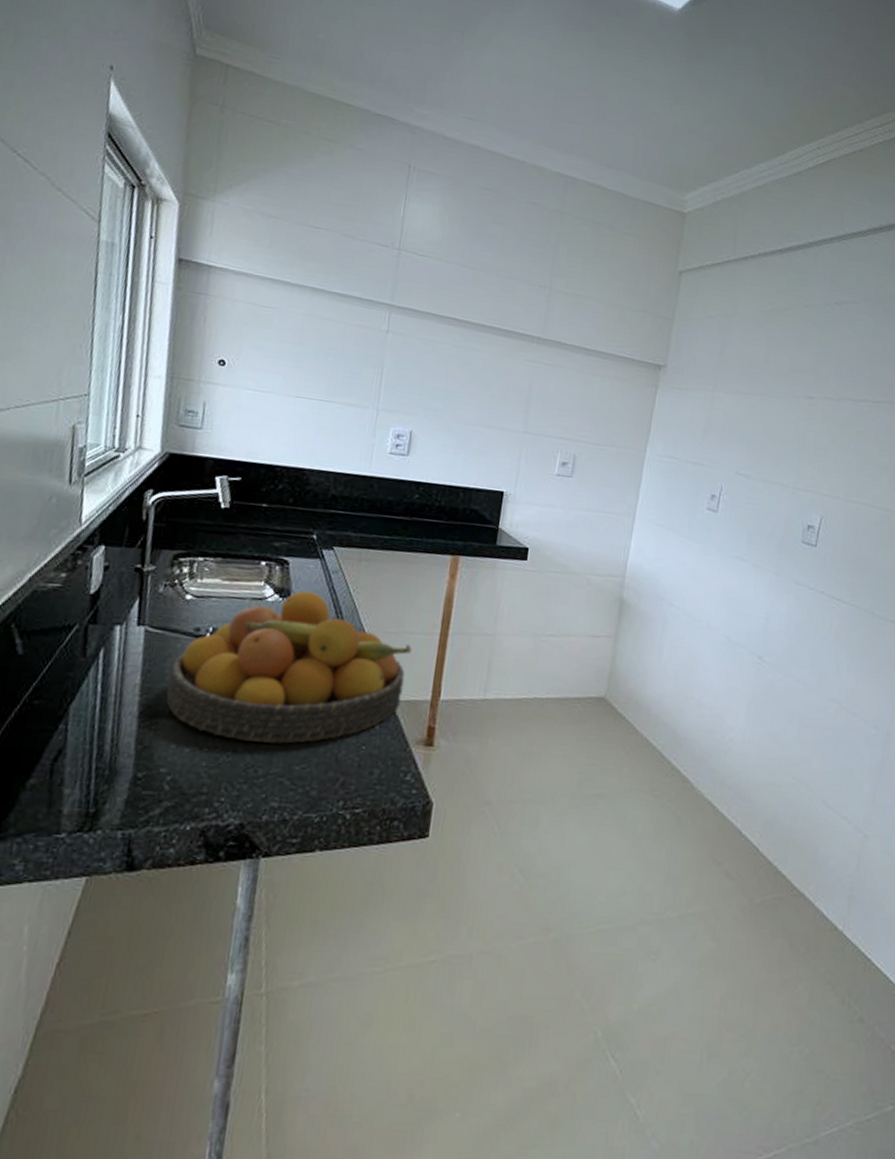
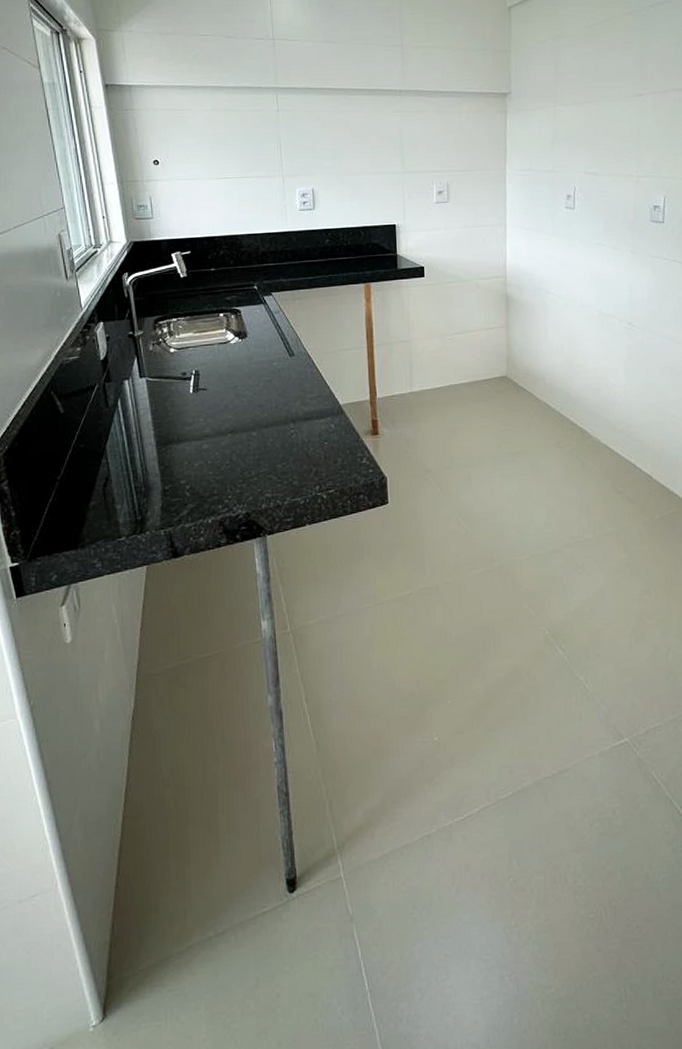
fruit bowl: present [166,590,412,744] -> none [171,330,348,452]

